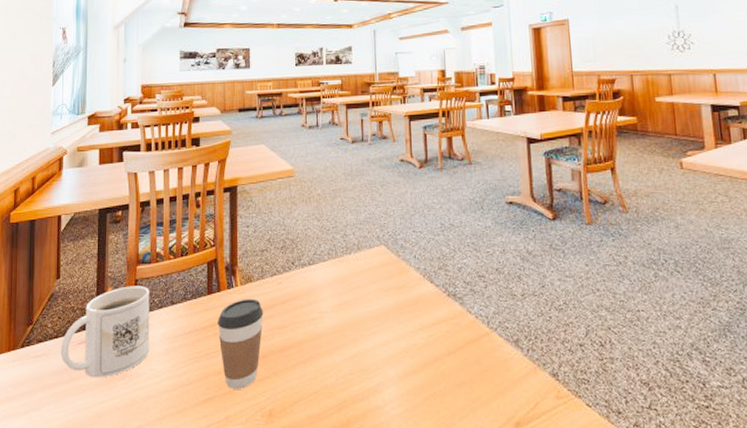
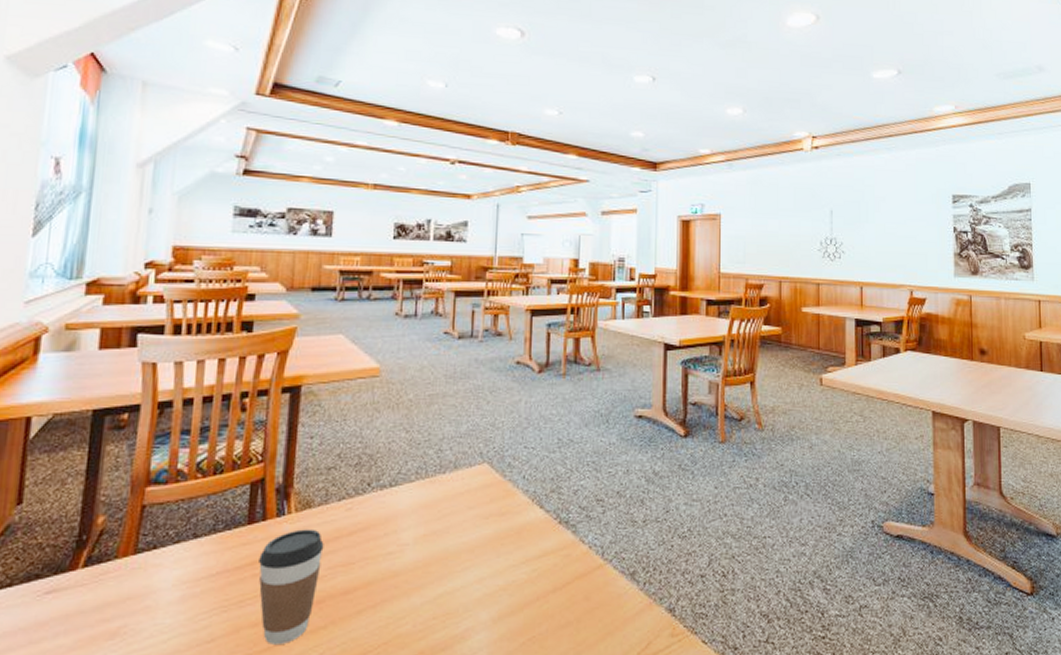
mug: present [60,286,150,378] -> none [14,513,163,639]

